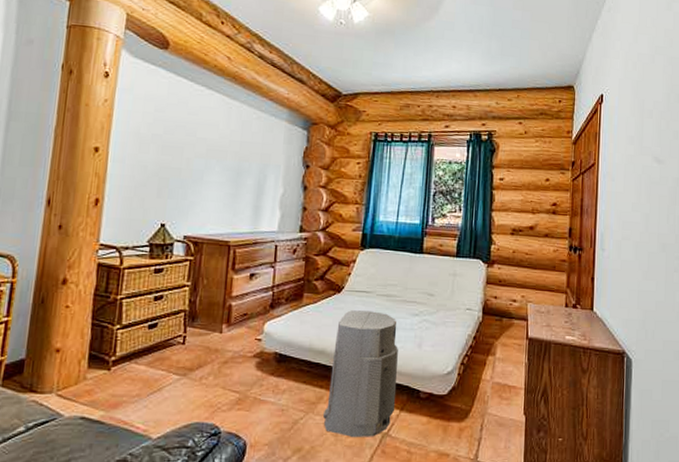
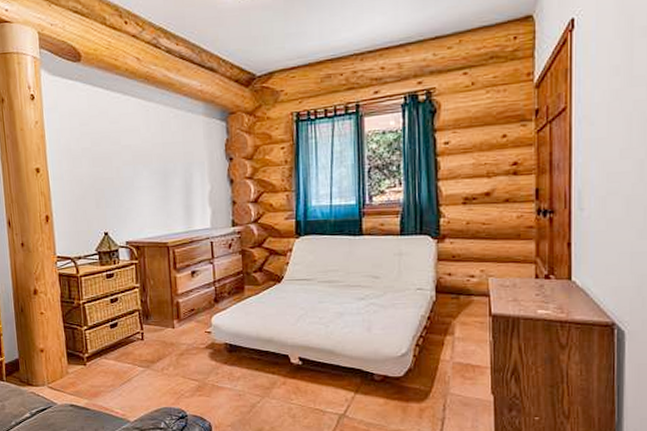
air purifier: present [323,310,398,437] -> none [279,298,350,418]

